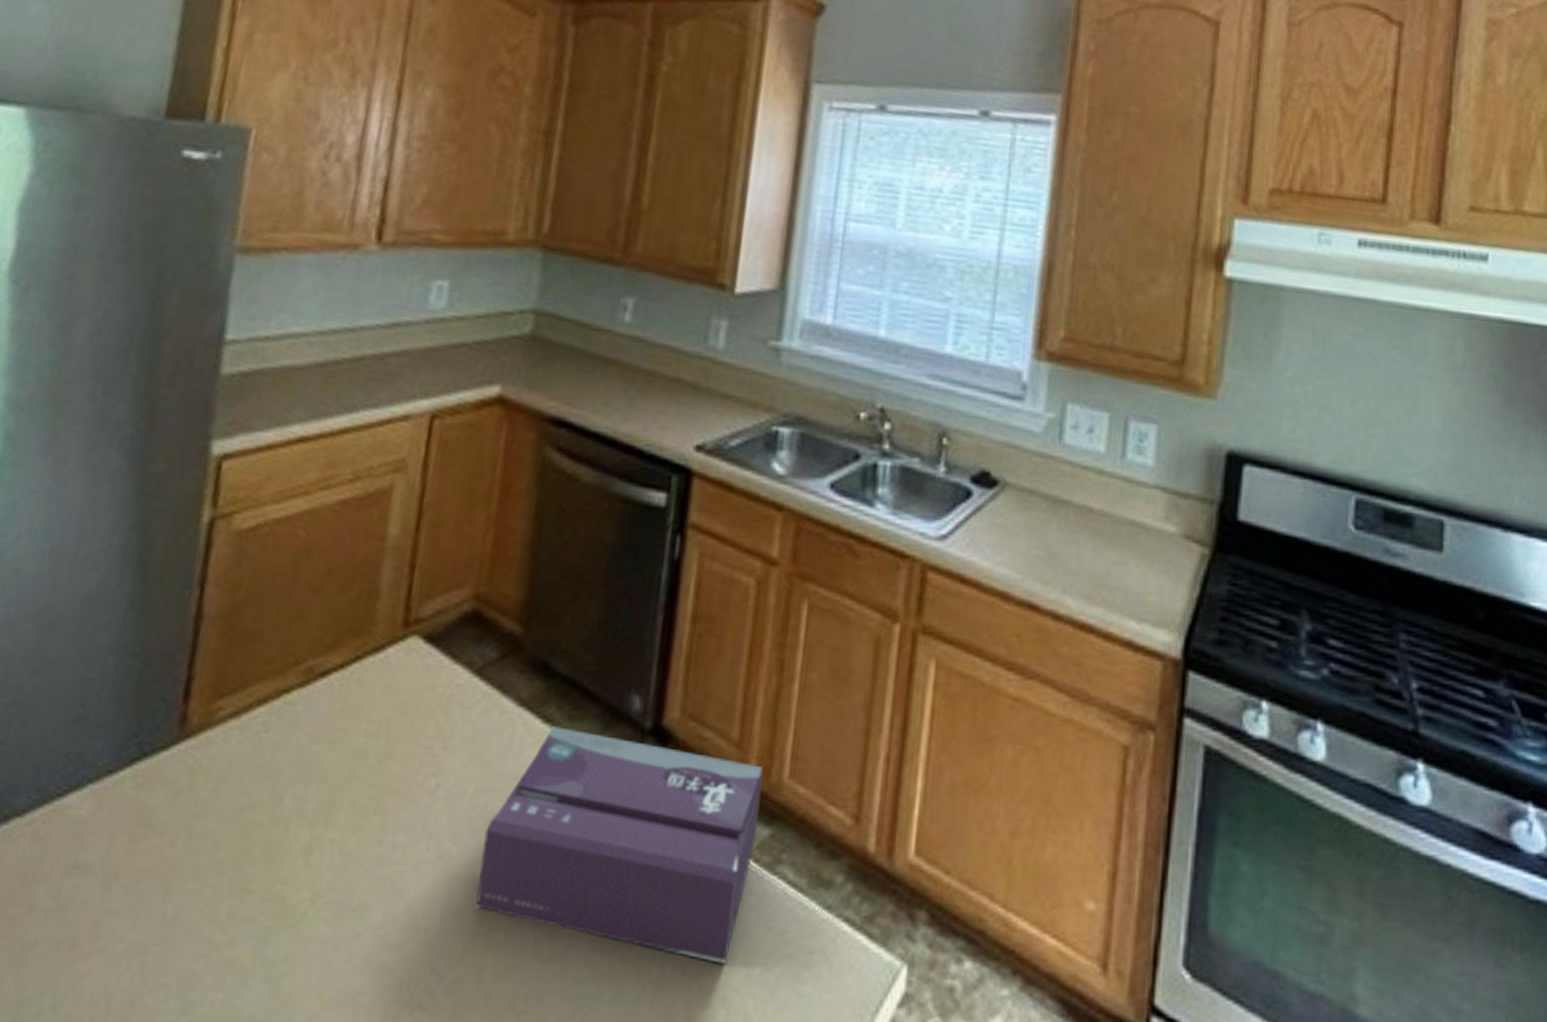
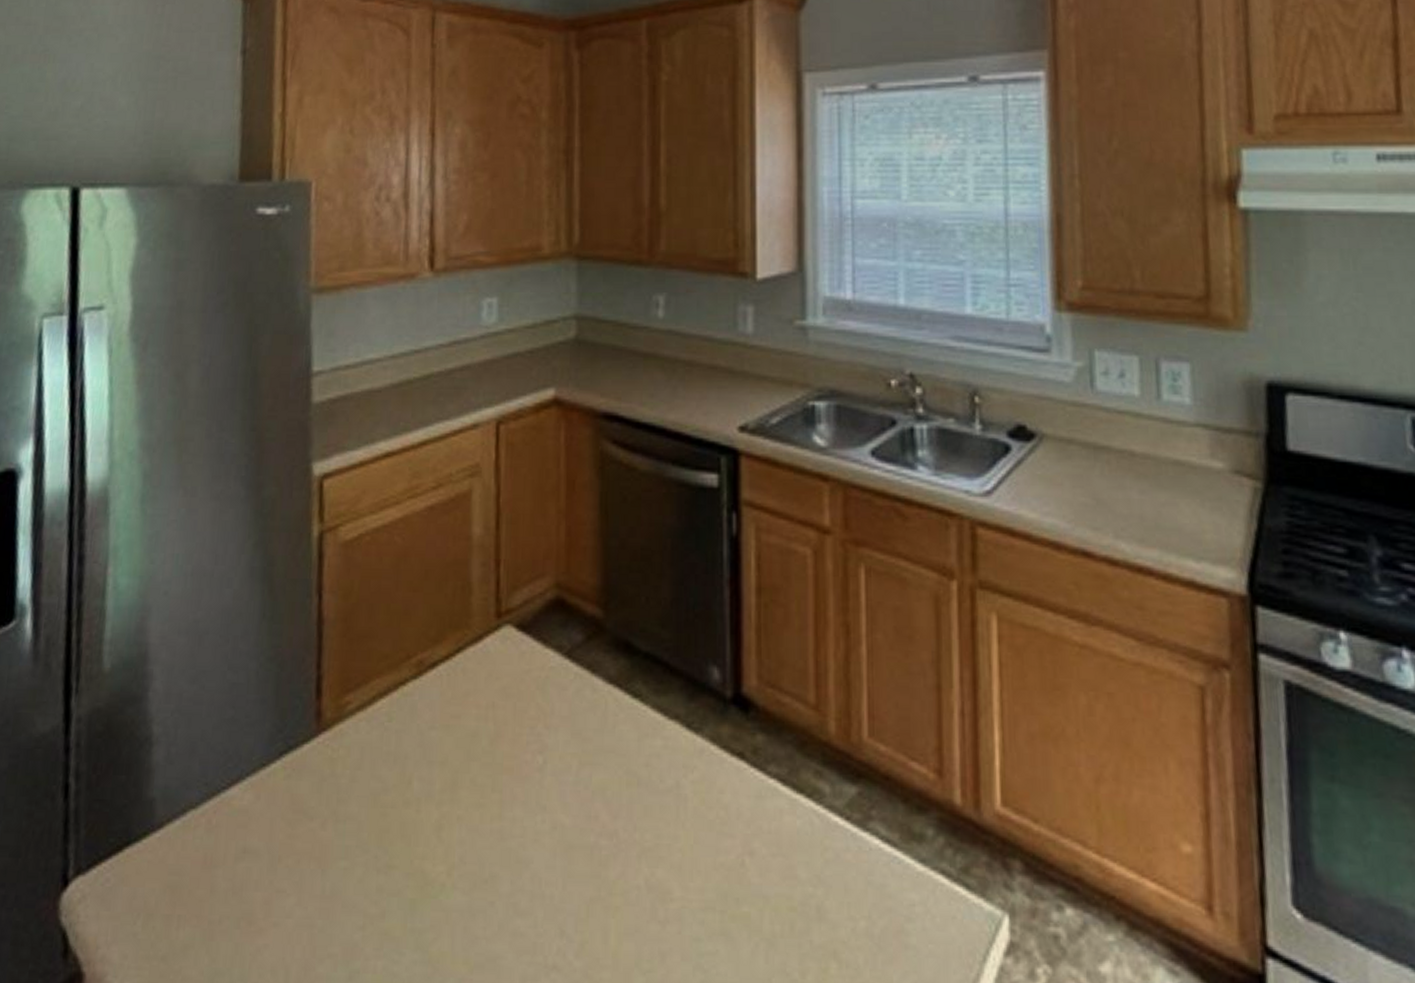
tissue box: present [476,726,764,964] -> none [592,700,844,919]

